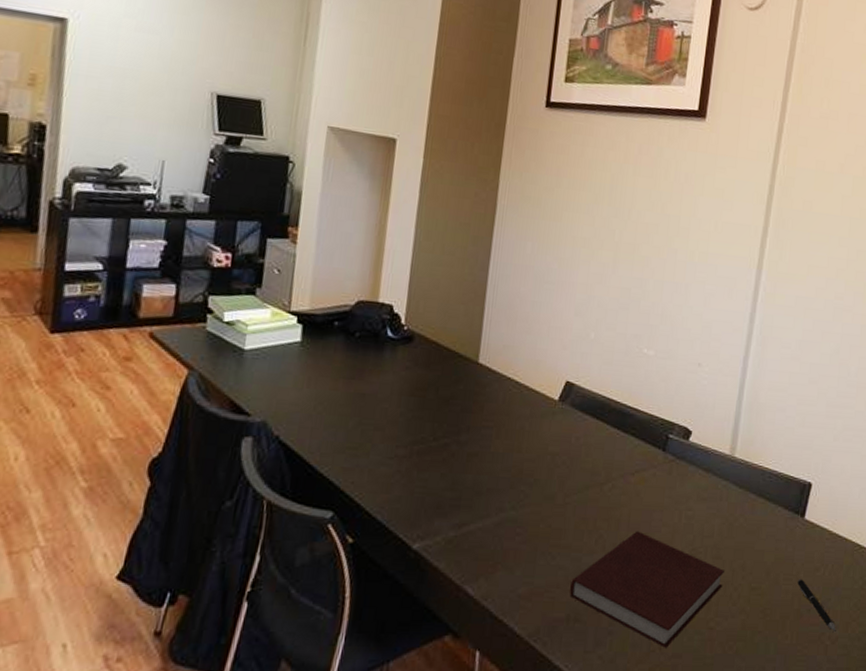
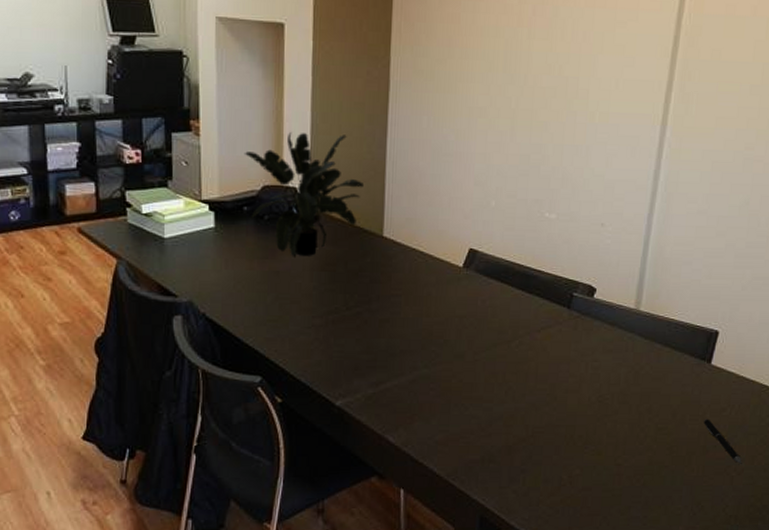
potted plant: none [340,246,464,379] -> present [244,131,365,257]
notebook: present [570,530,724,648] -> none [483,382,631,482]

